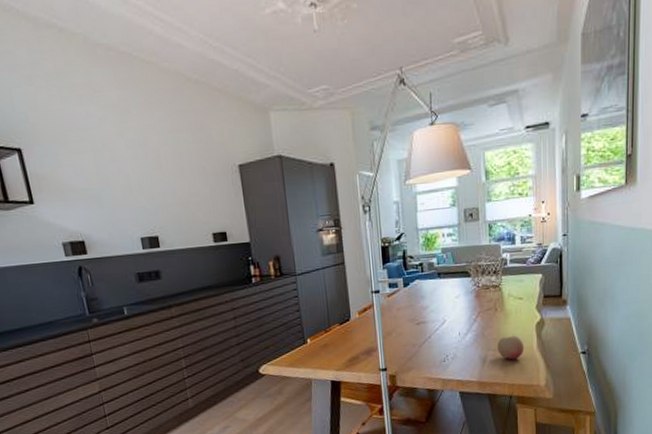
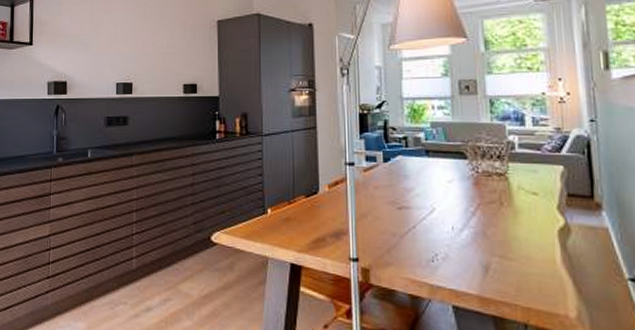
fruit: present [496,336,525,360] -> none [503,241,544,274]

